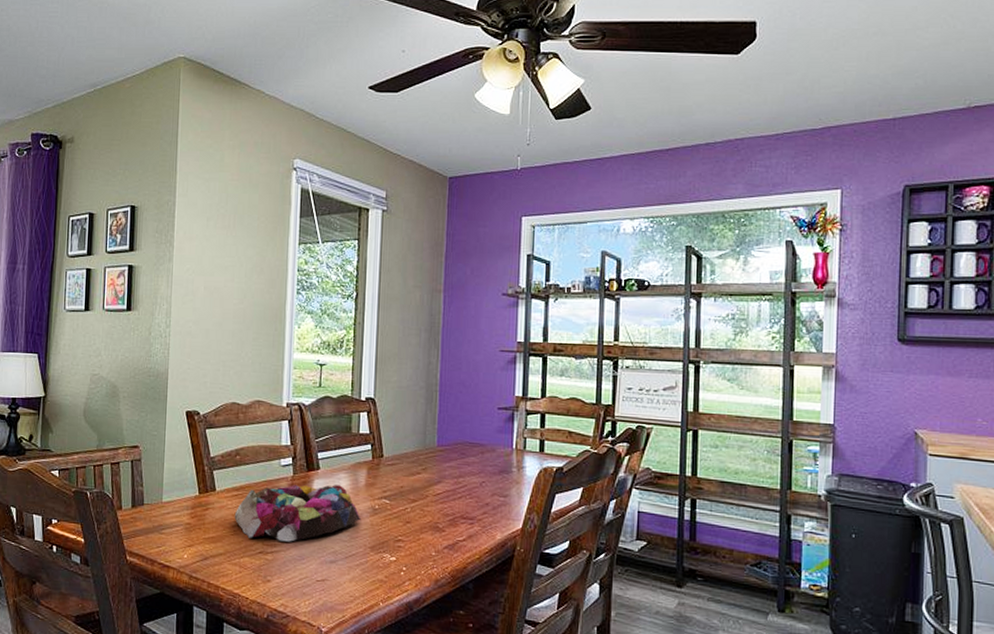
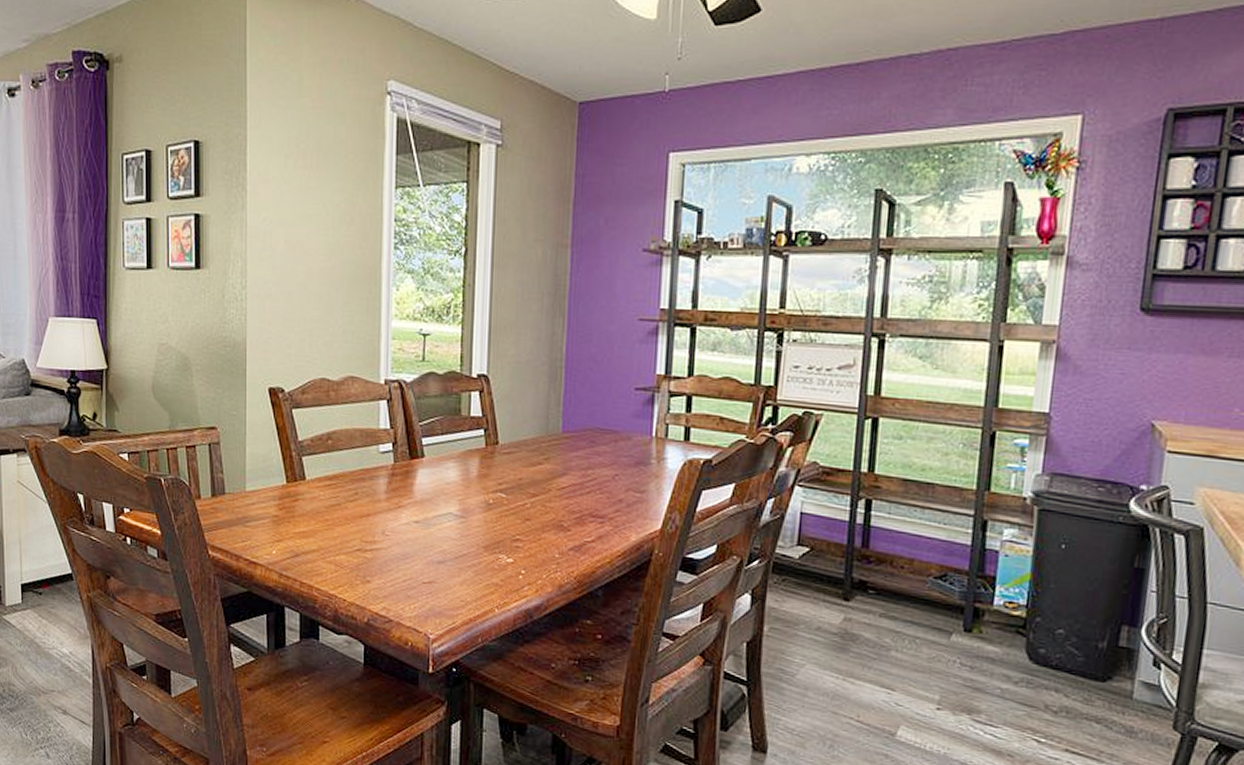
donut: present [234,485,361,542] -> none [327,474,473,539]

